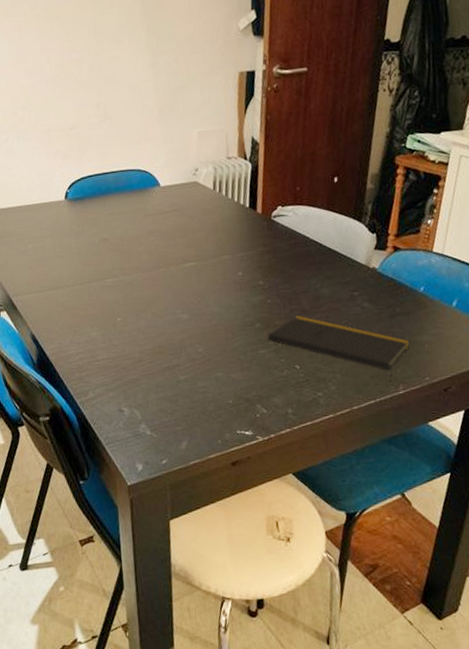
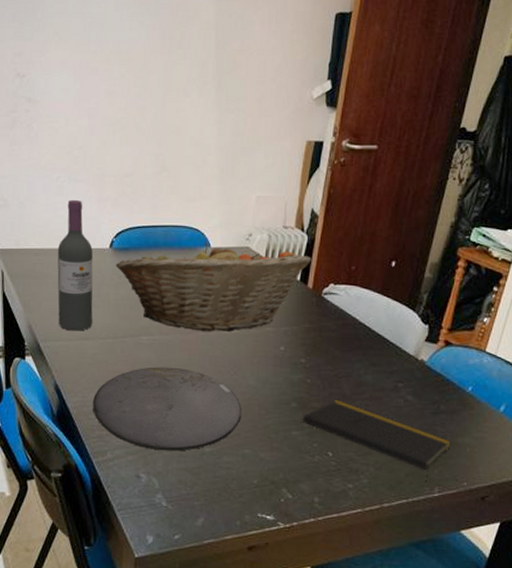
wine bottle: none [15,157,59,283] -> present [57,199,93,331]
plate: none [68,304,210,384] -> present [92,367,242,451]
fruit basket: none [72,180,257,268] -> present [115,241,311,332]

